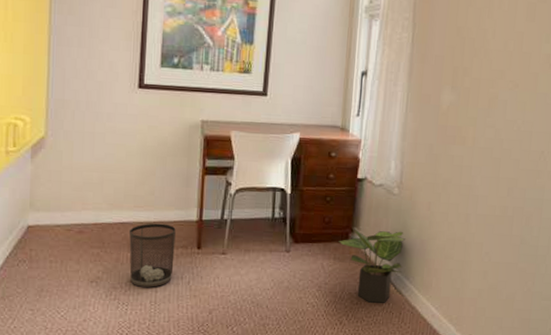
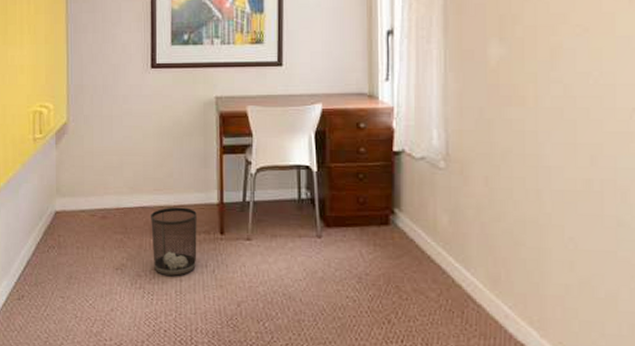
potted plant: present [337,229,406,303] -> none [376,210,461,299]

